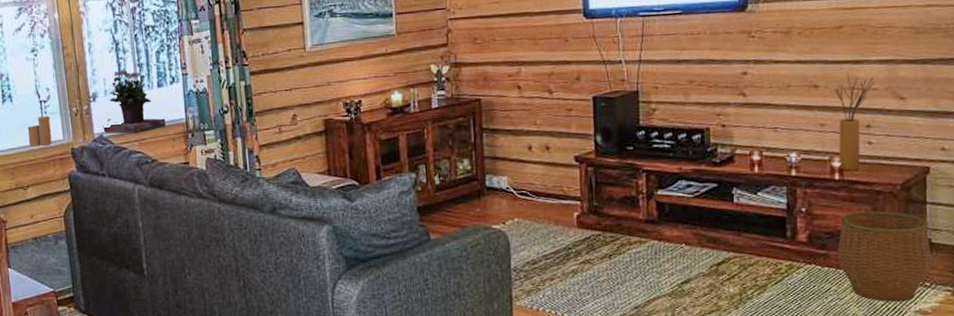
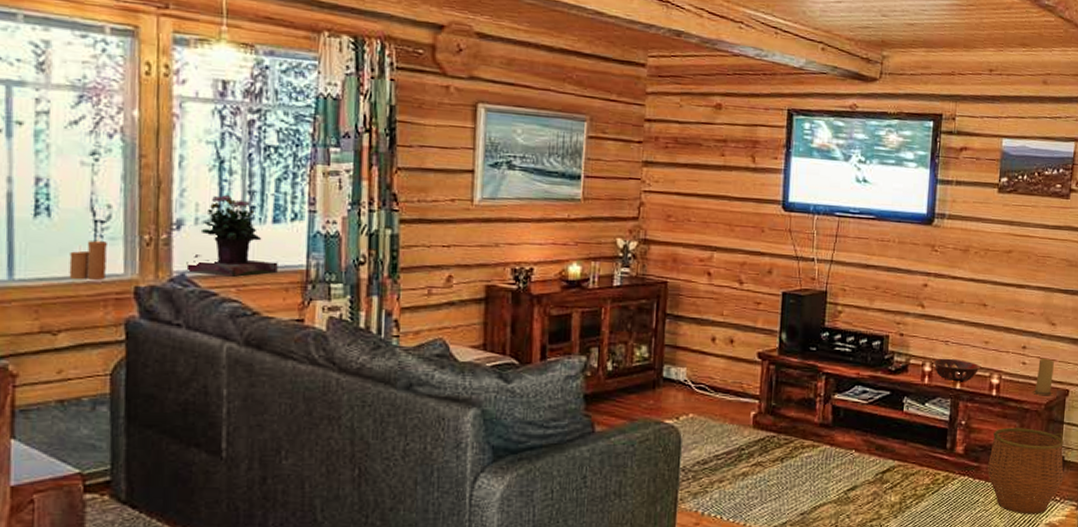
decorative bowl: none [762,145,817,169] -> present [933,358,980,382]
vase: present [835,73,875,172] -> none [997,296,1033,389]
candle: none [884,135,910,176] -> present [1033,358,1054,396]

